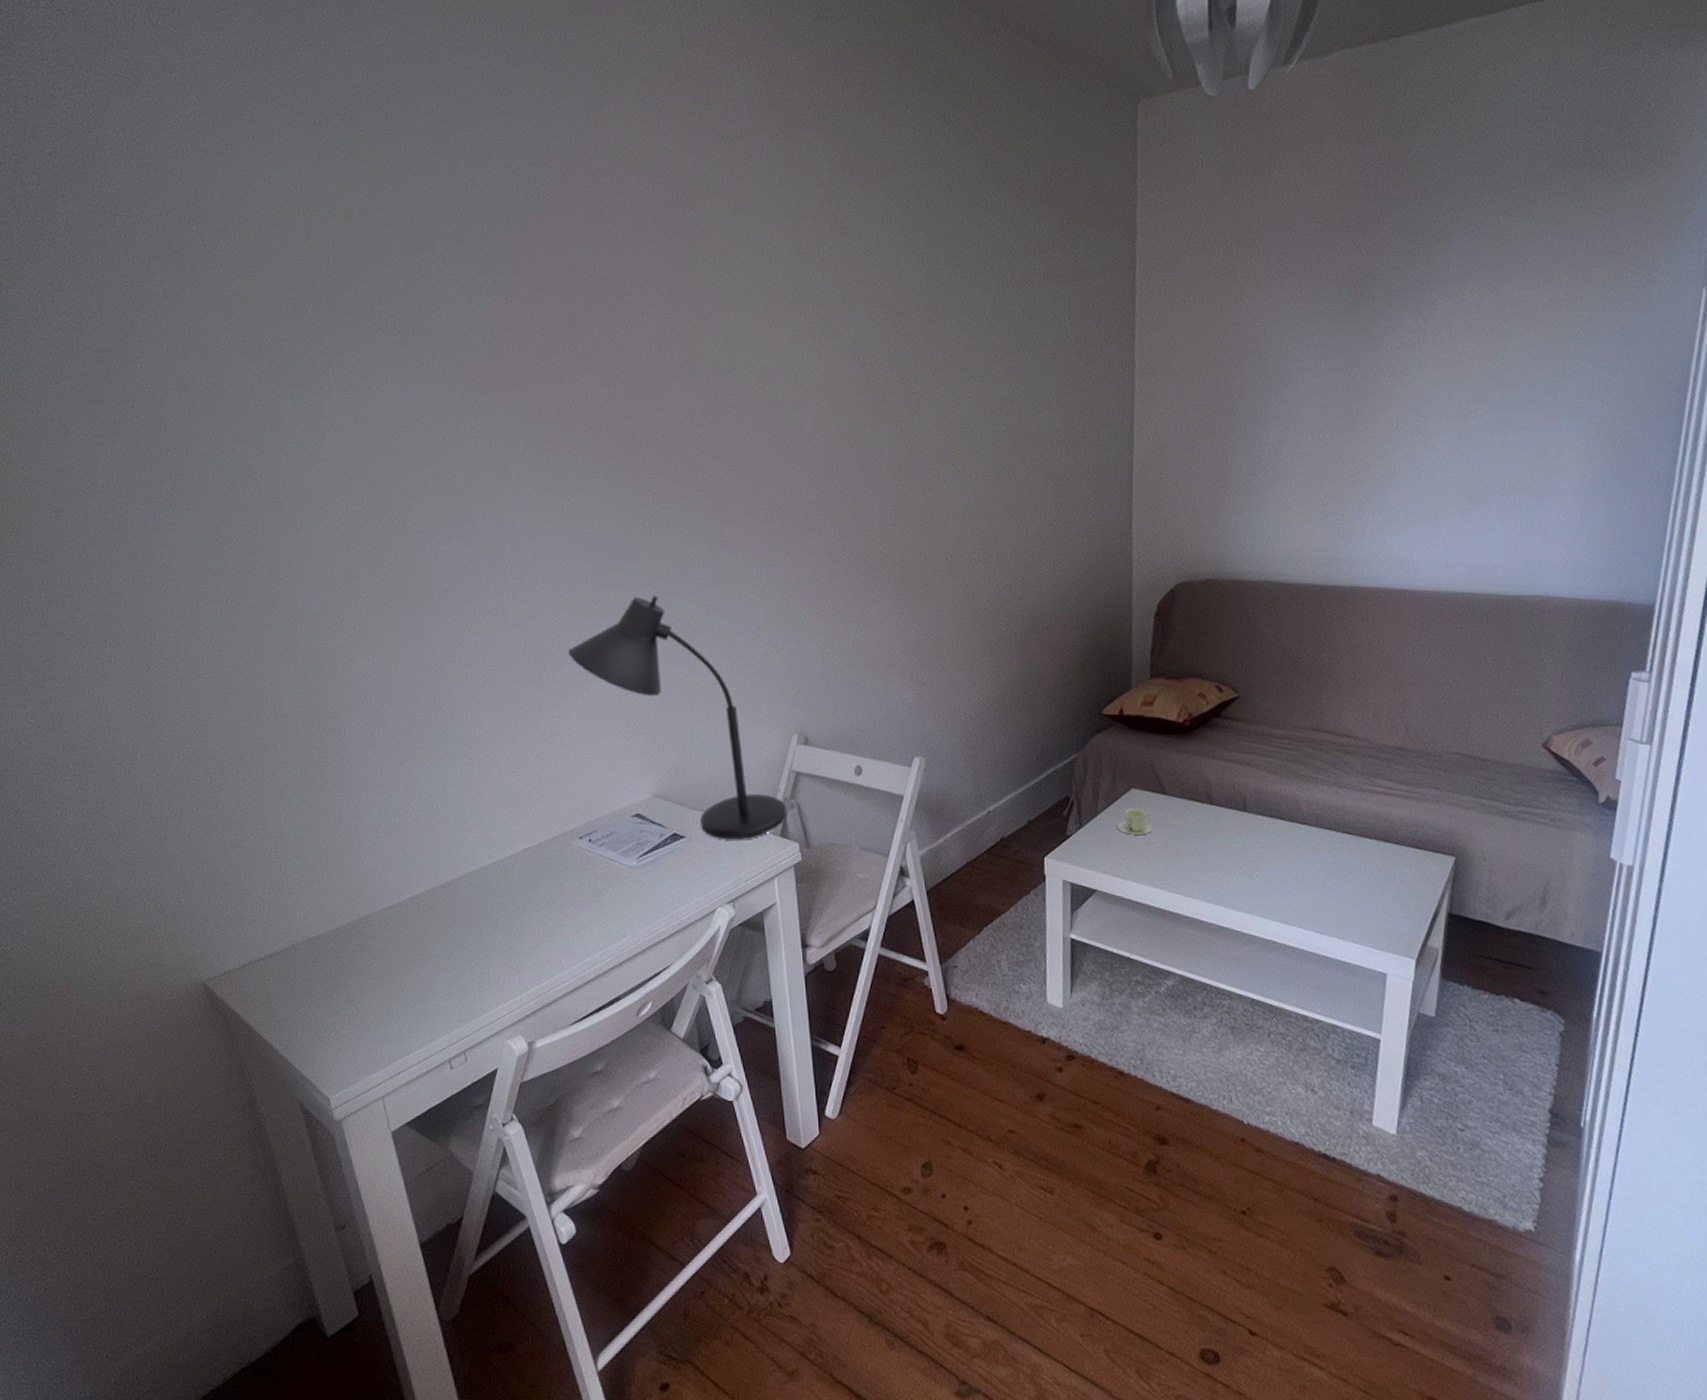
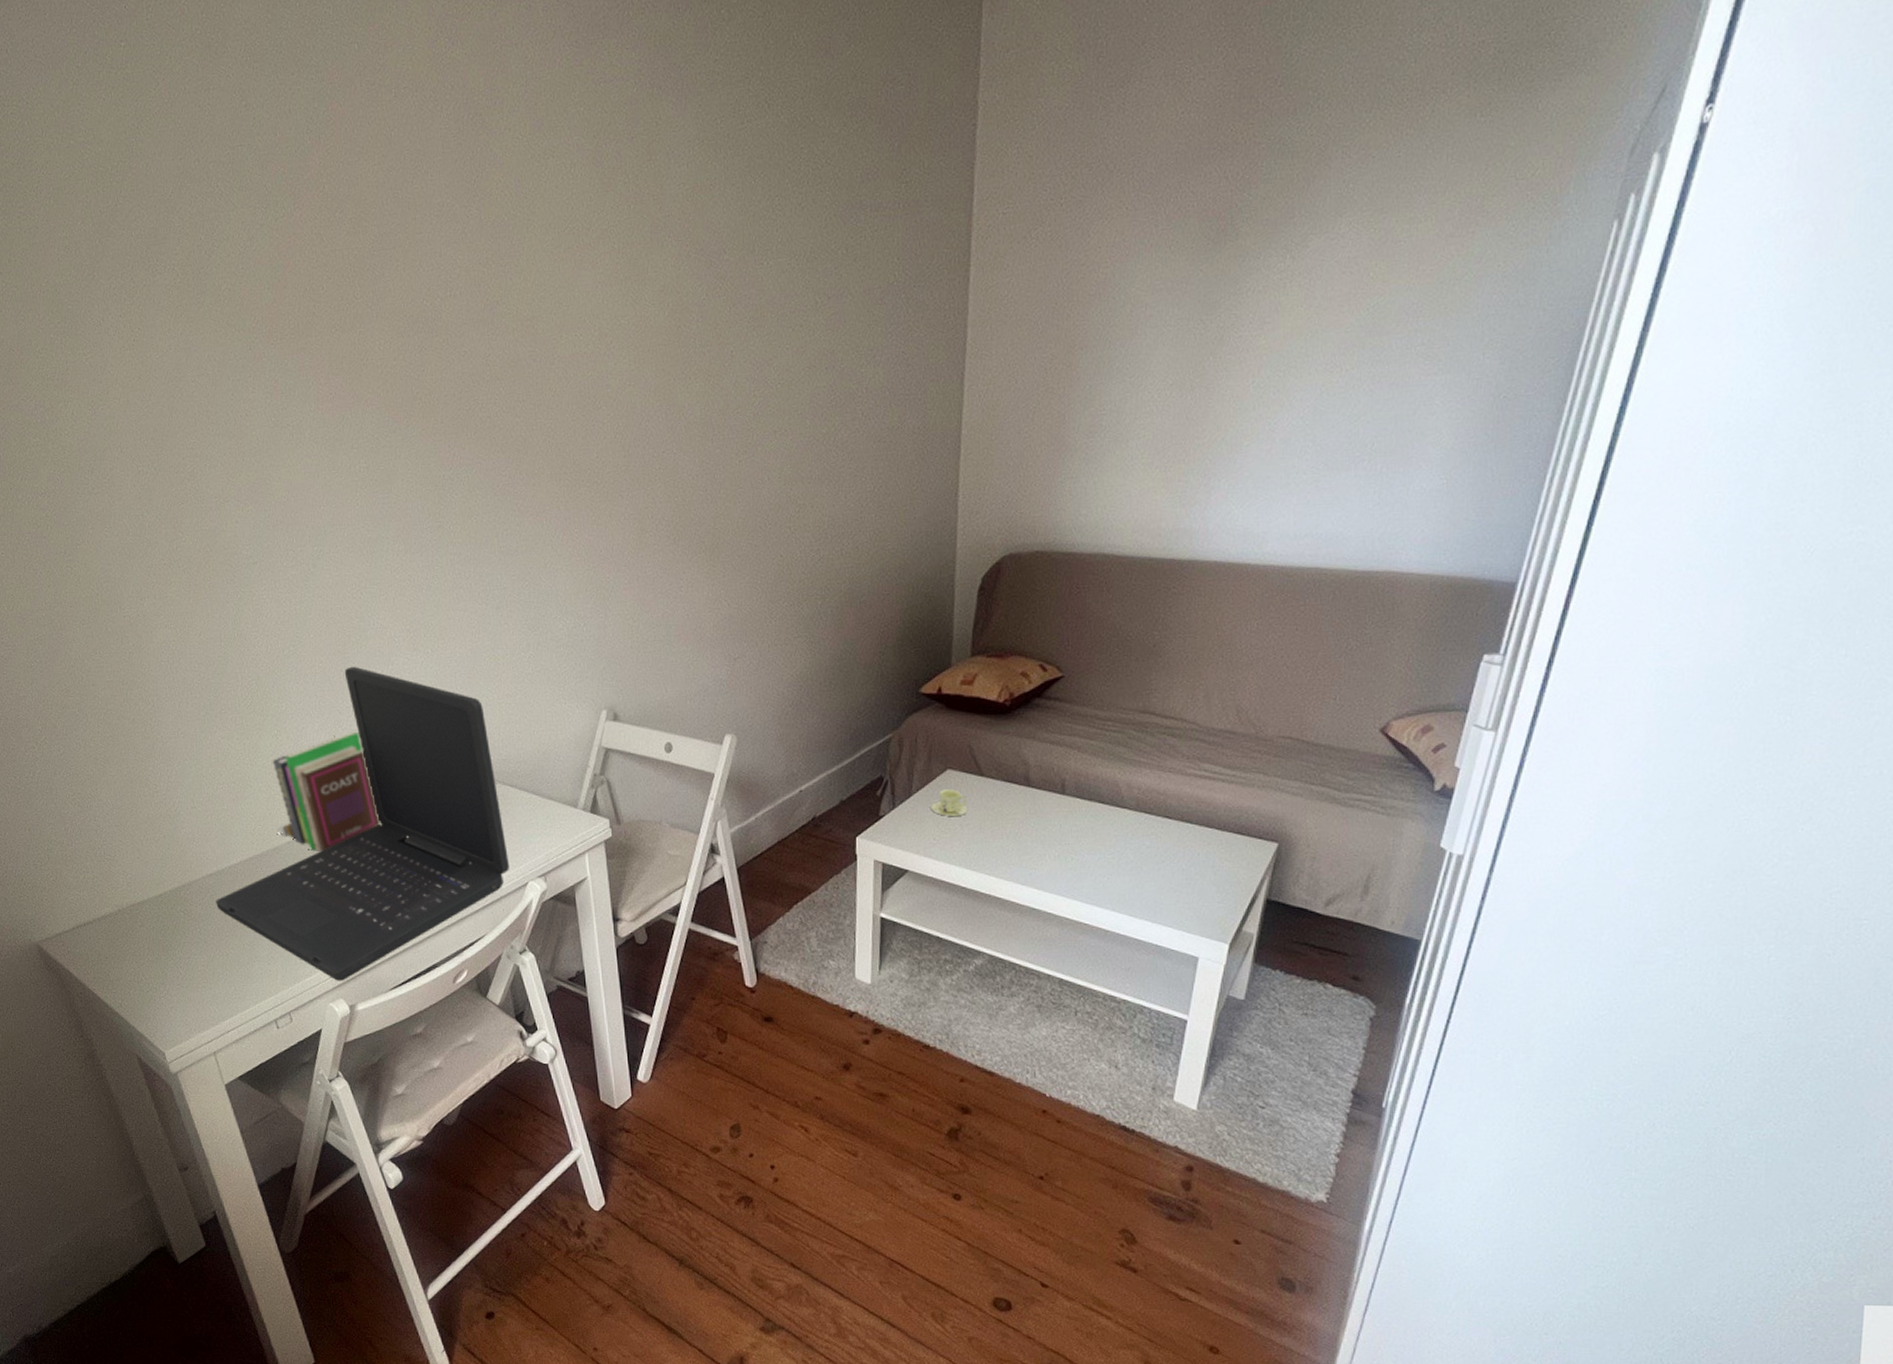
laptop: none [395,694,698,1016] -> present [215,666,509,981]
books: none [461,758,568,881] -> present [272,731,380,851]
desk lamp: present [568,595,787,840] -> none [372,564,596,815]

